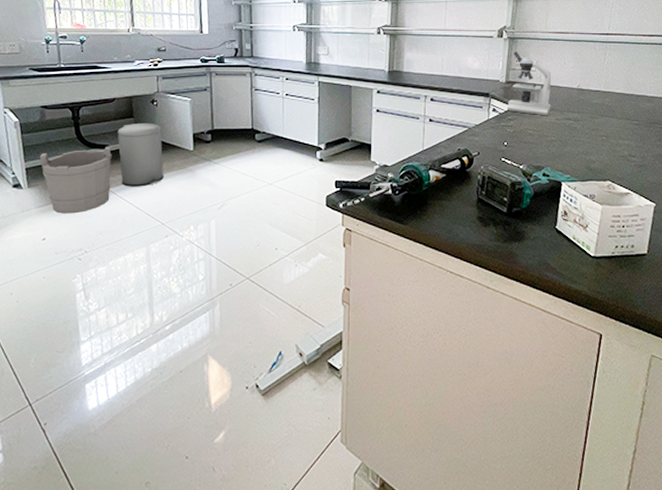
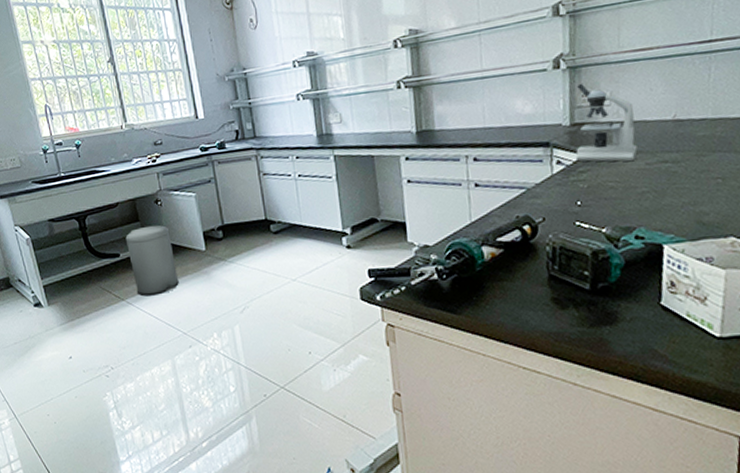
bucket: present [39,146,113,214] -> none [54,254,128,330]

